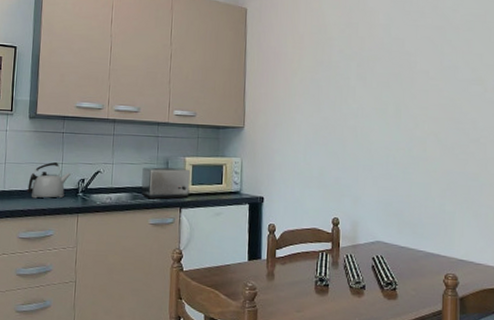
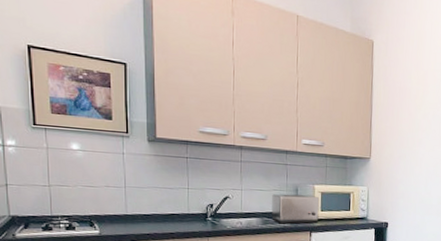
kettle: present [27,162,71,199] -> none [152,187,198,223]

